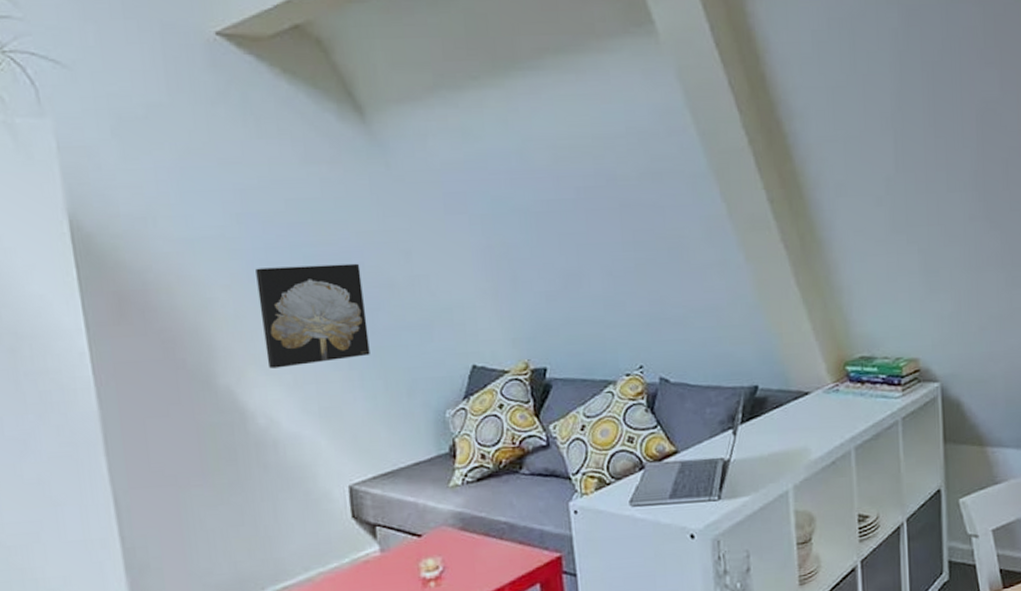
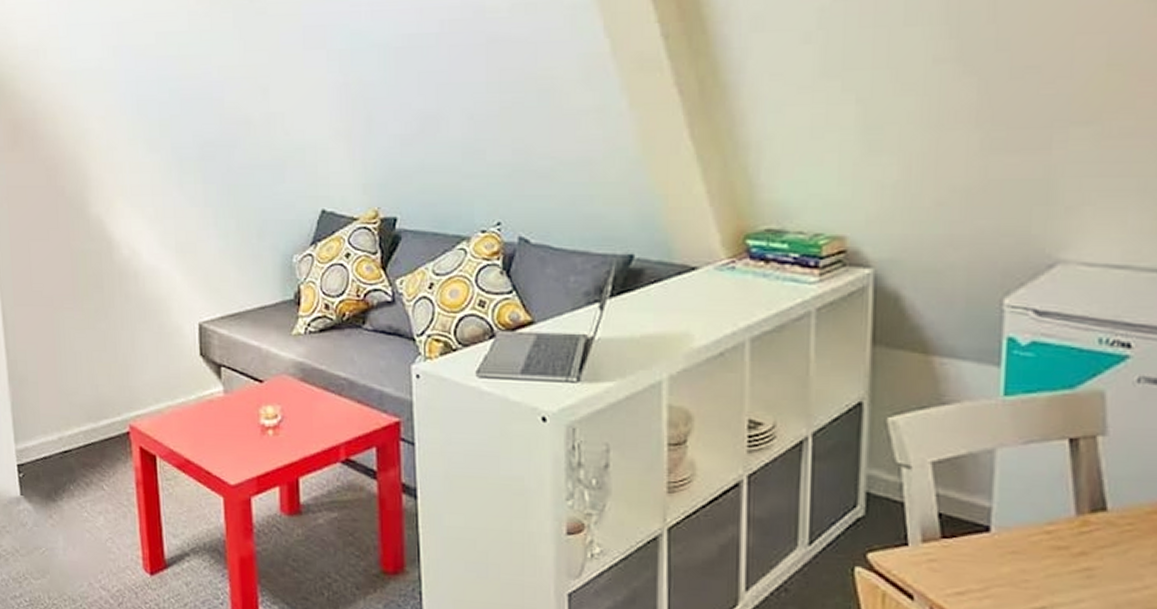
wall art: present [255,263,370,369] -> none [127,98,225,201]

